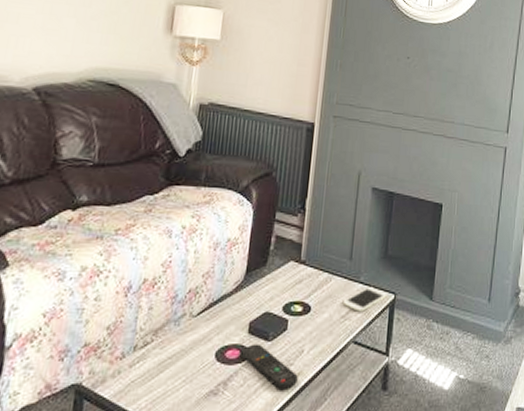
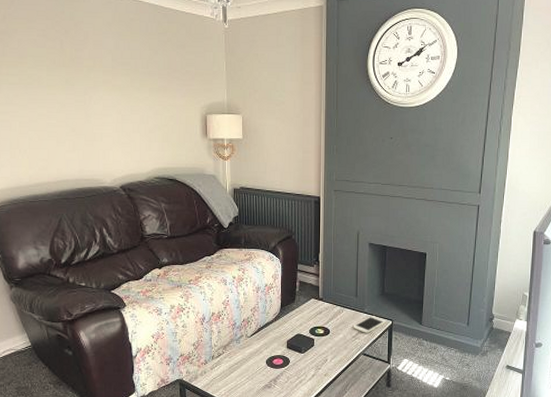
remote control: present [241,344,298,389] -> none [283,355,325,385]

